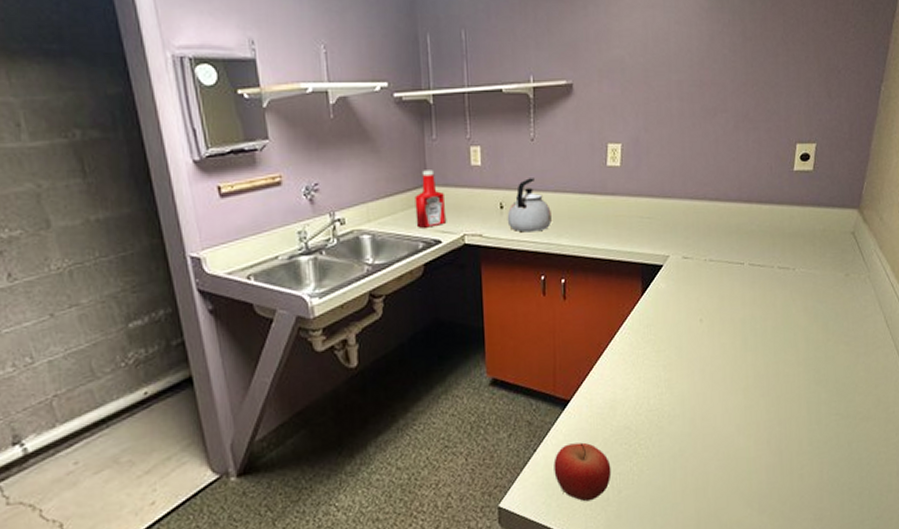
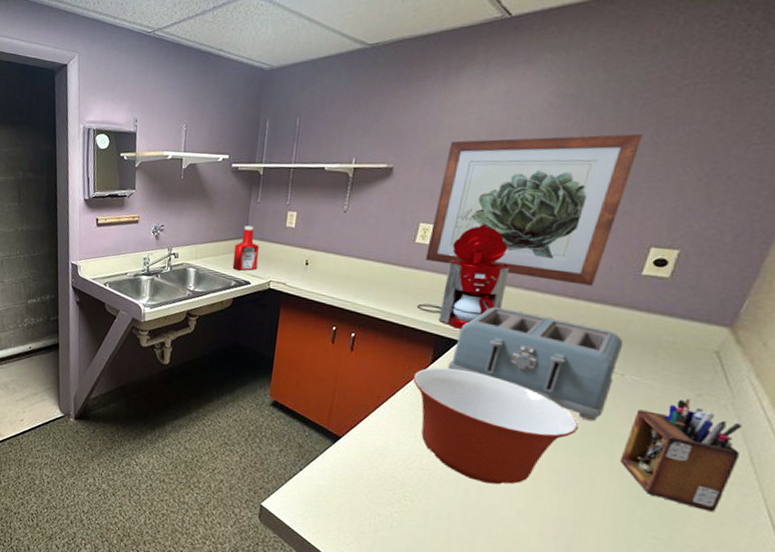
kettle: present [507,178,552,233] -> none [309,243,353,289]
fruit: present [553,442,612,502] -> none [315,473,372,529]
wall art: none [619,35,776,189] -> present [425,134,643,286]
coffee maker: none [619,138,694,253] -> present [416,224,511,329]
mixing bowl: none [628,295,770,408] -> present [412,367,579,485]
toaster: none [657,223,791,321] -> present [447,307,624,422]
desk organizer: none [803,279,879,378] -> present [619,398,742,512]

